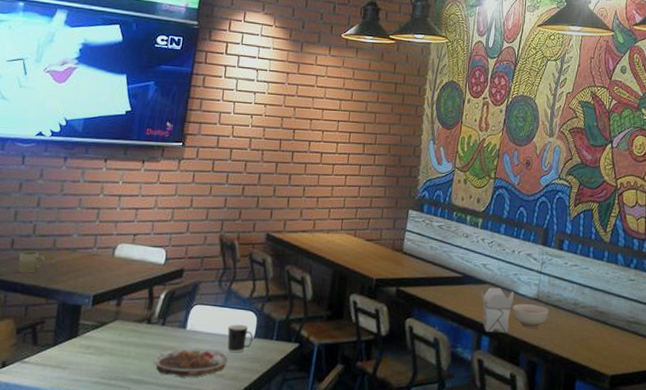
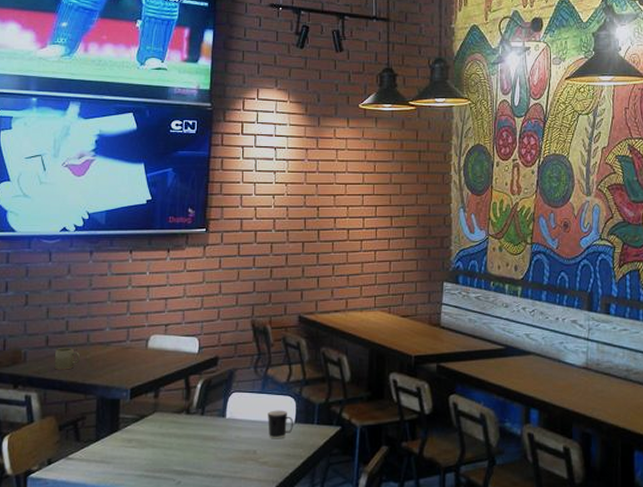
plate: present [153,348,229,377] -> none [196,437,271,465]
takeout container: present [481,287,515,333] -> none [526,358,562,405]
bowl: present [512,304,550,329] -> none [561,373,601,399]

